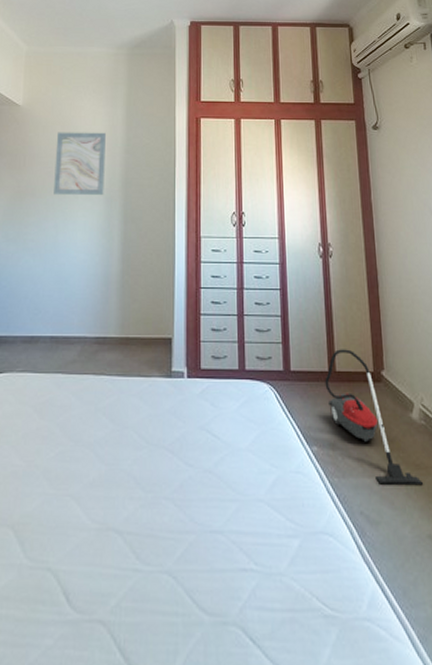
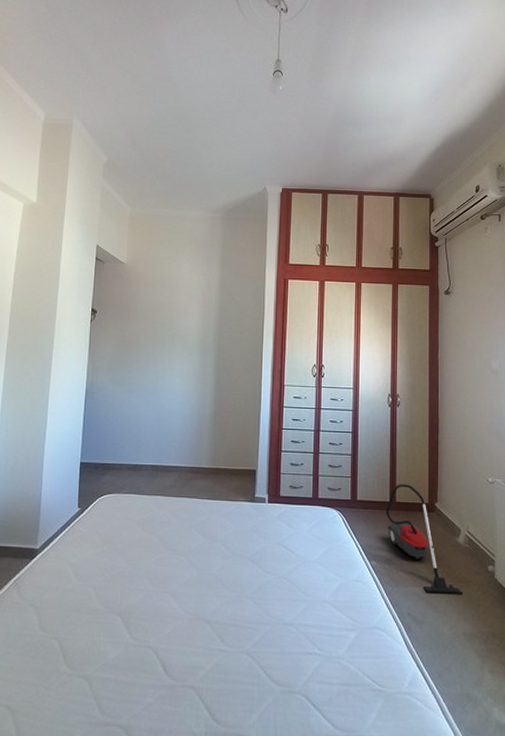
wall art: present [54,132,106,195] -> none [155,288,202,346]

